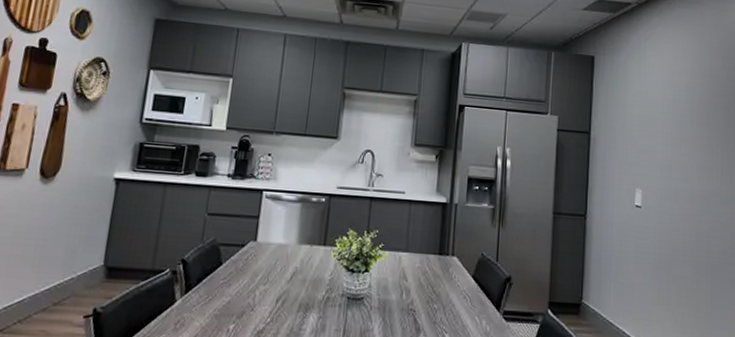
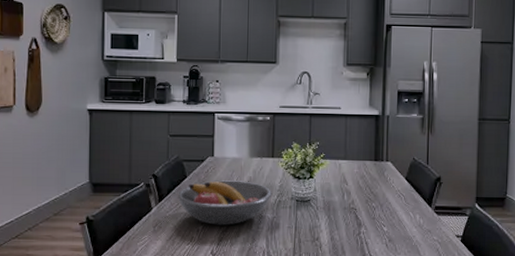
fruit bowl: none [207,270,321,325] -> present [177,180,273,225]

